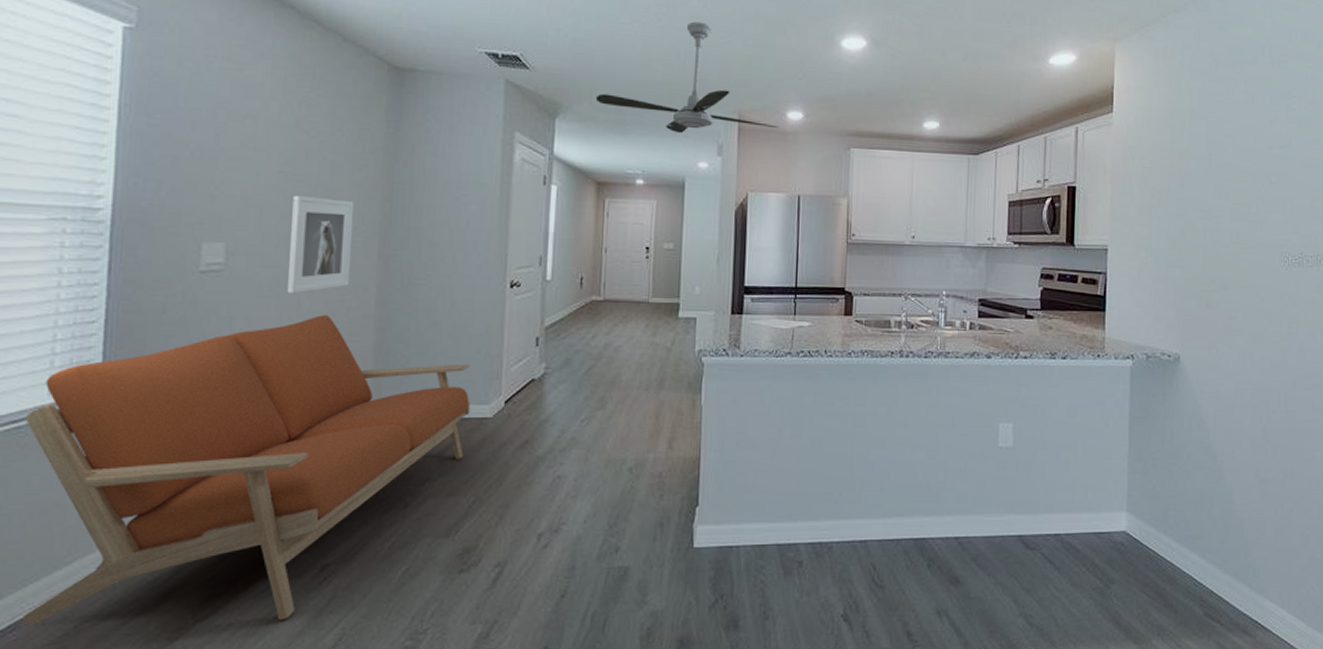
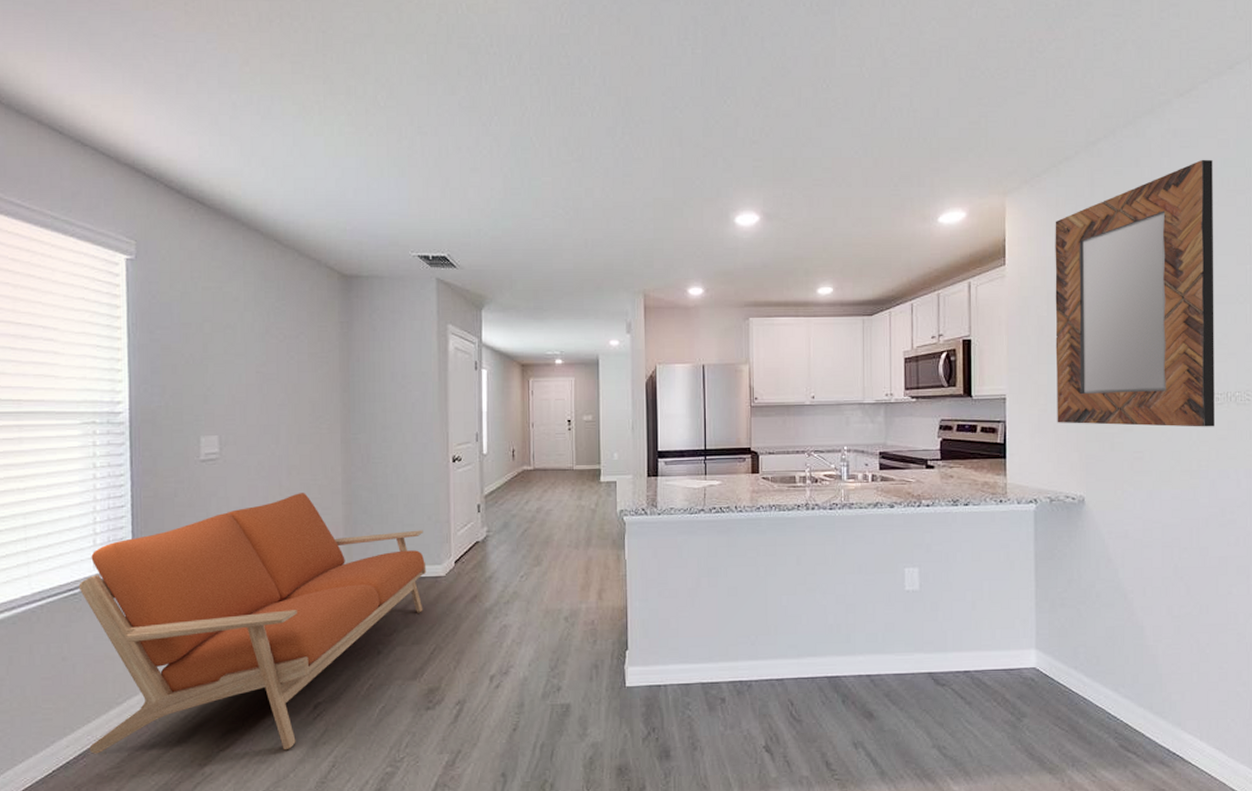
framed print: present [286,196,355,293] -> none [269,392,320,475]
ceiling fan: present [595,21,779,134] -> none [515,212,682,315]
home mirror: none [1156,23,1311,289] -> present [1055,159,1214,427]

